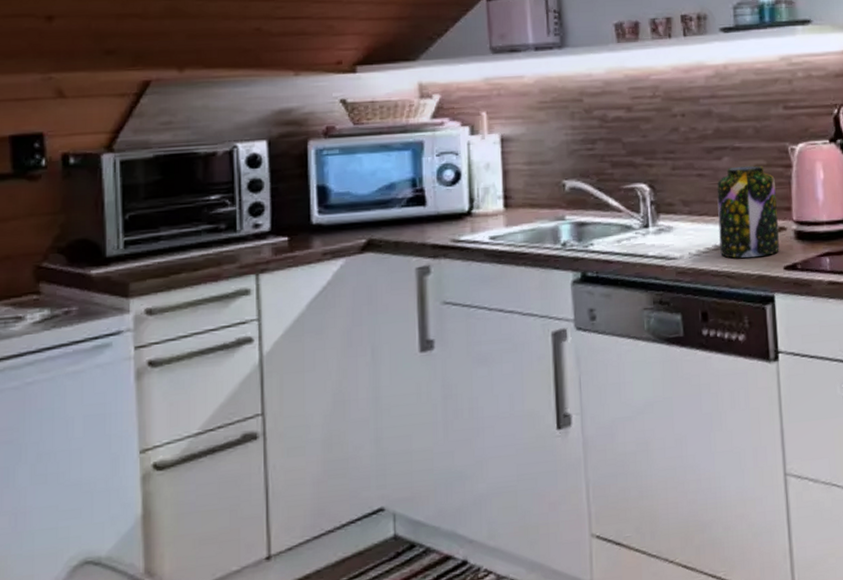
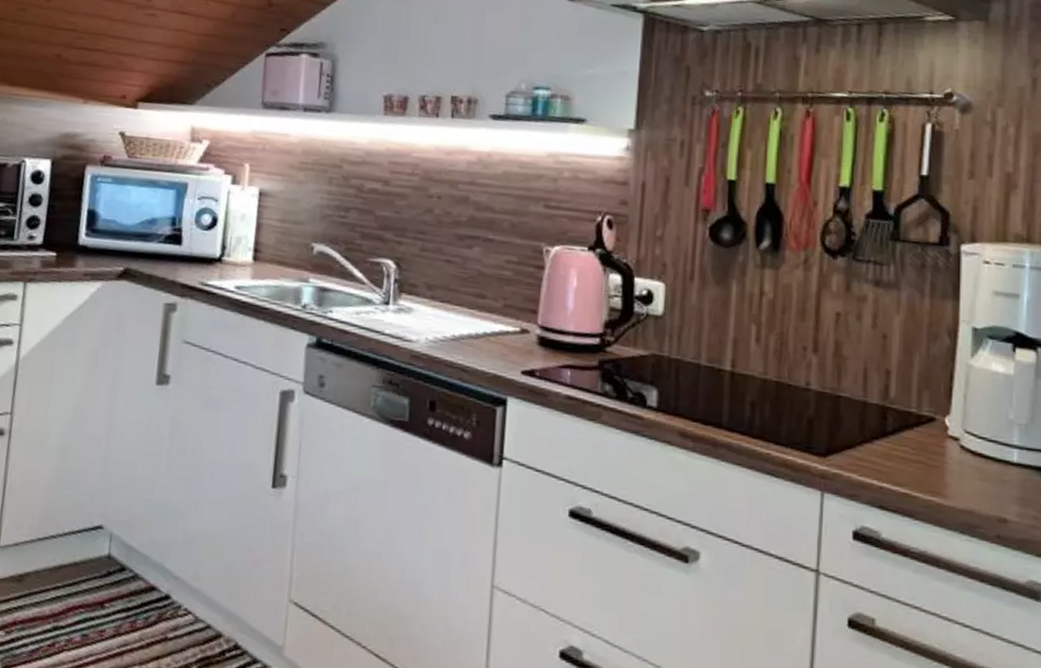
jar: present [717,165,779,259] -> none [457,258,525,356]

